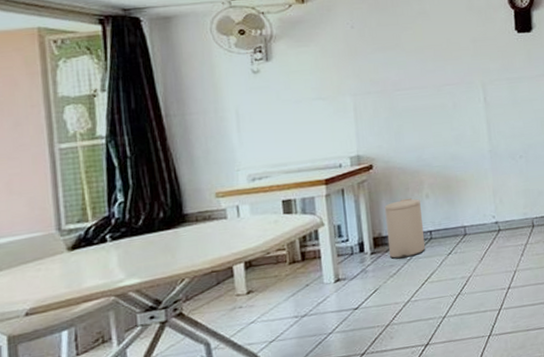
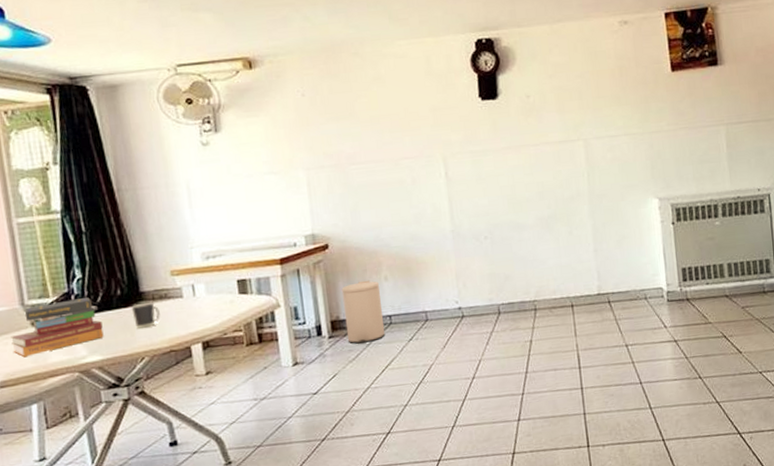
books: none [44,220,143,283] -> present [11,296,104,358]
mug: none [173,223,203,250] -> present [131,301,160,329]

